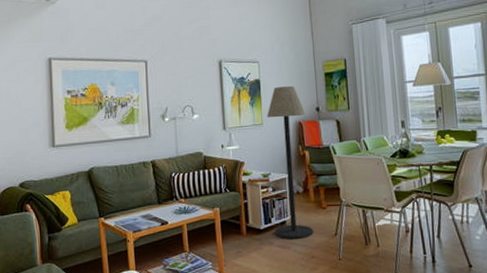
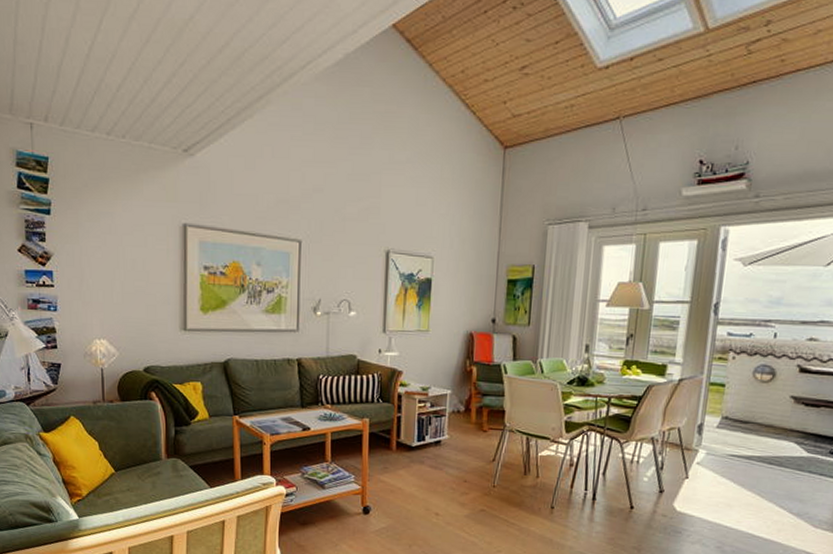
floor lamp: present [267,86,314,239] -> none [427,290,480,461]

